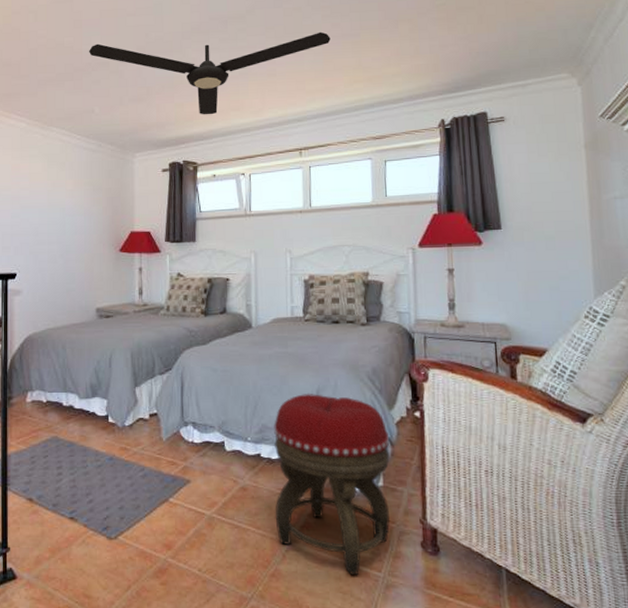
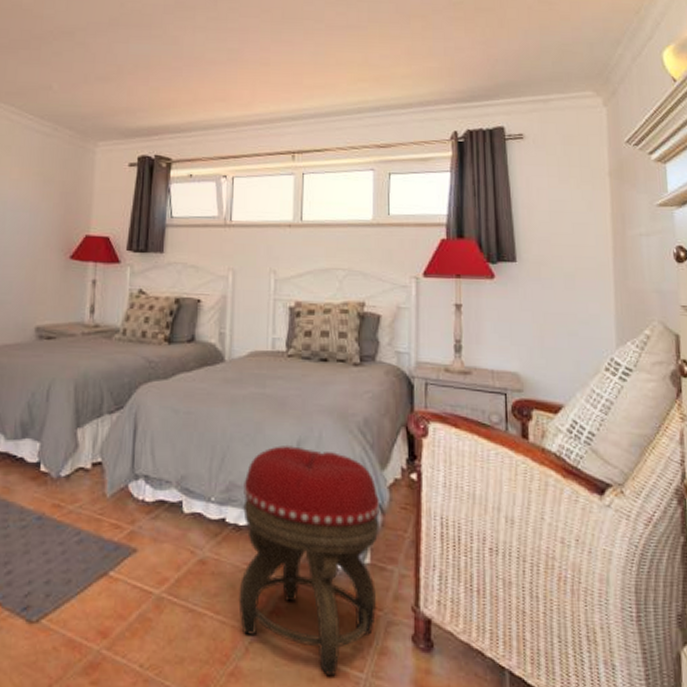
ceiling fan: present [89,31,331,115] -> none [51,9,334,104]

